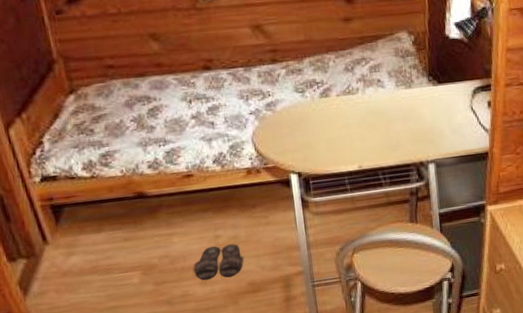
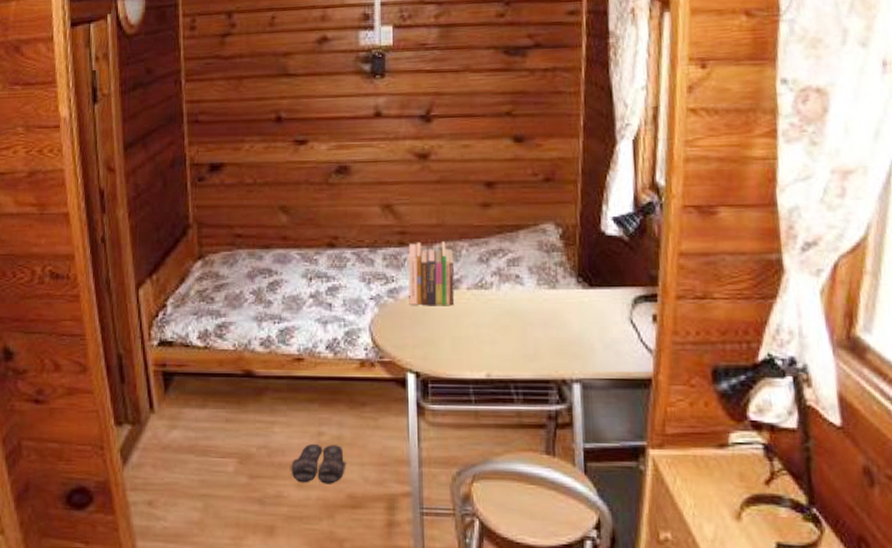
books: none [281,56,327,115] -> present [408,242,455,306]

